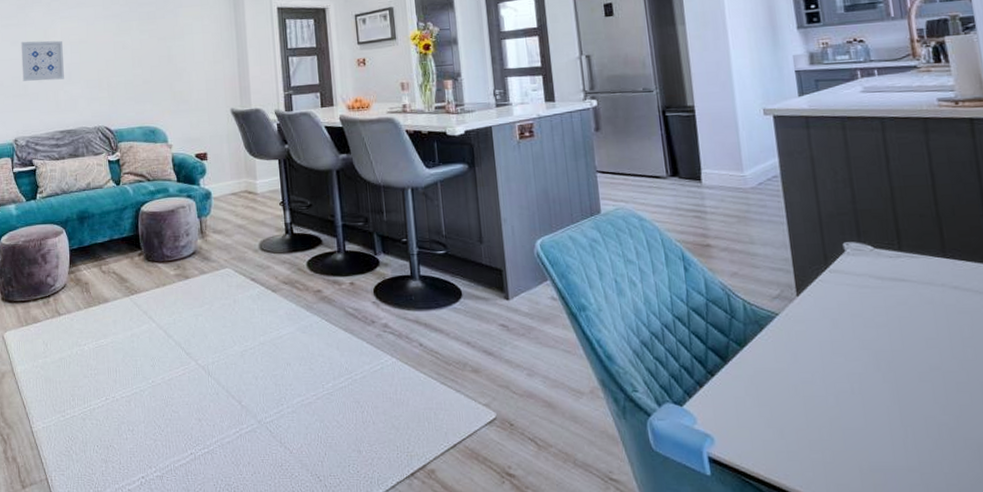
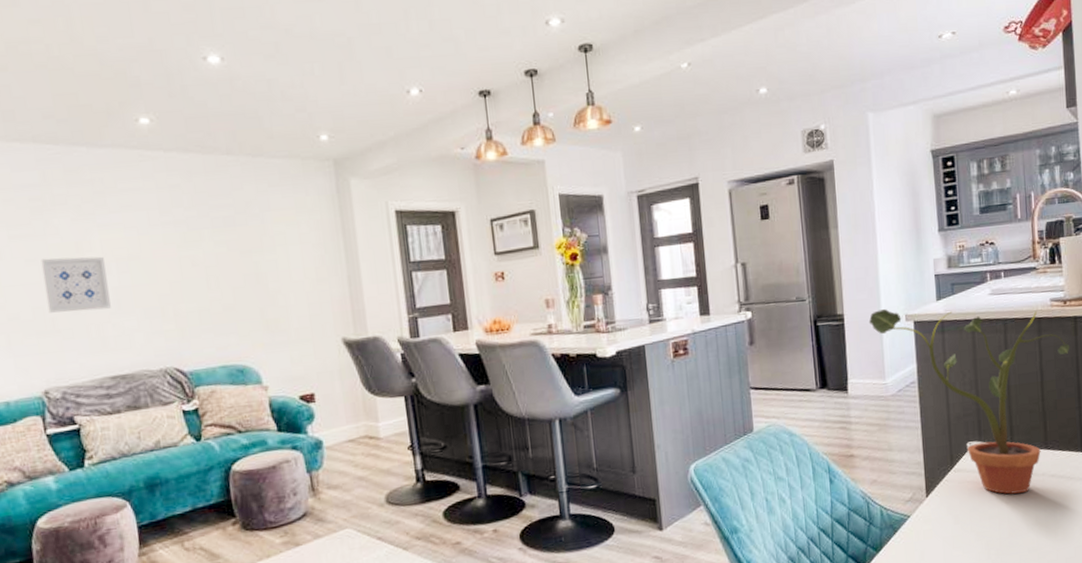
potted plant: none [722,103,967,304] -> present [868,309,1070,494]

